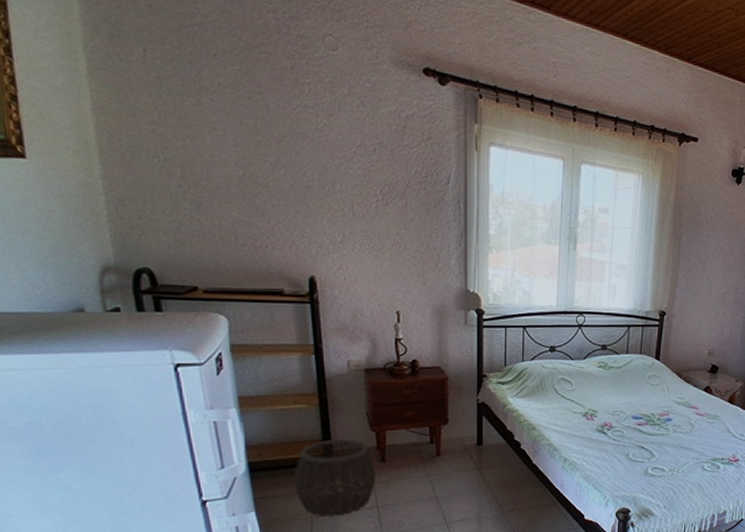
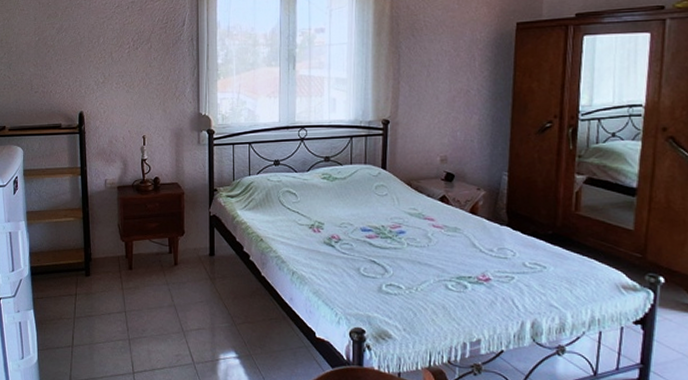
woven basket: present [293,439,376,517] -> none [61,248,125,318]

